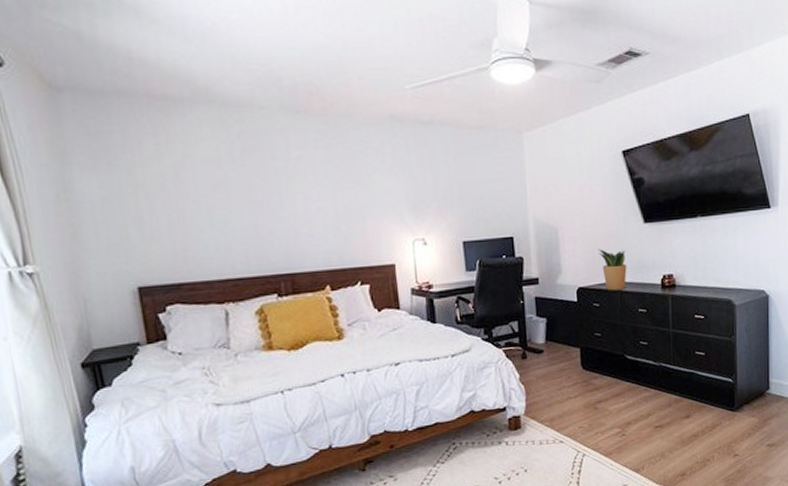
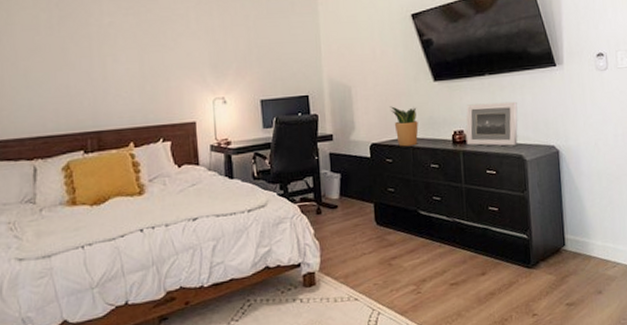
picture frame: none [675,244,729,291] -> present [466,101,518,146]

